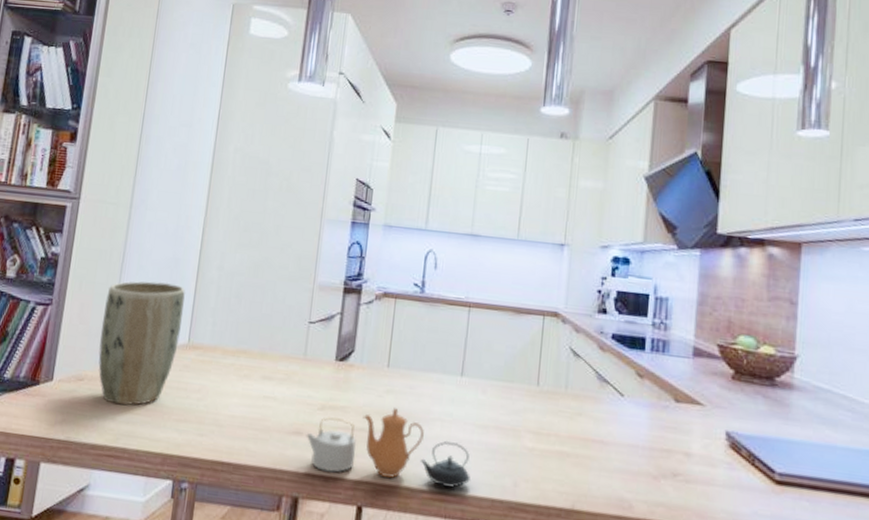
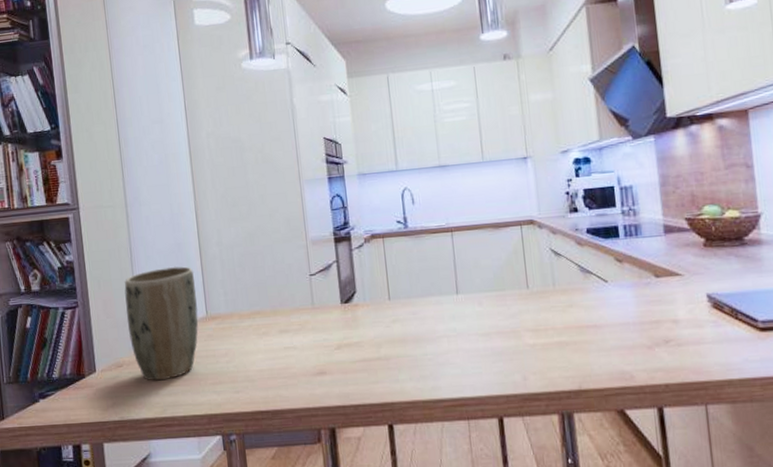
teapot: present [306,408,471,488] -> none [329,334,485,401]

